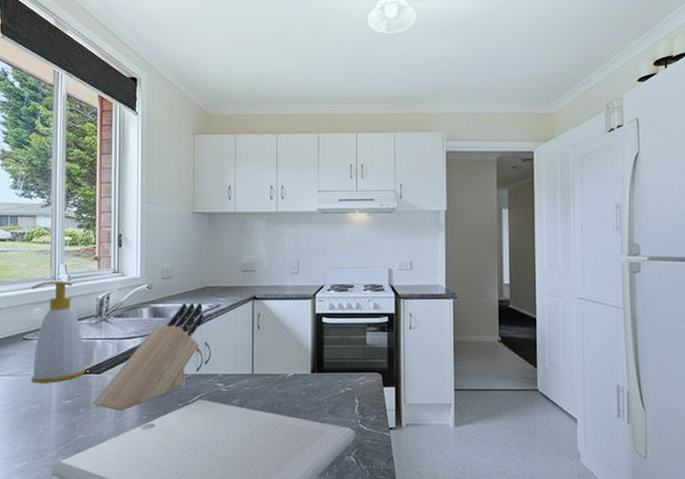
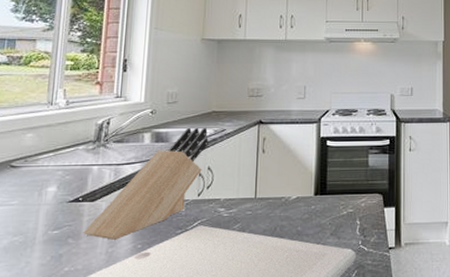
soap bottle: present [31,281,86,383] -> none [16,105,78,213]

